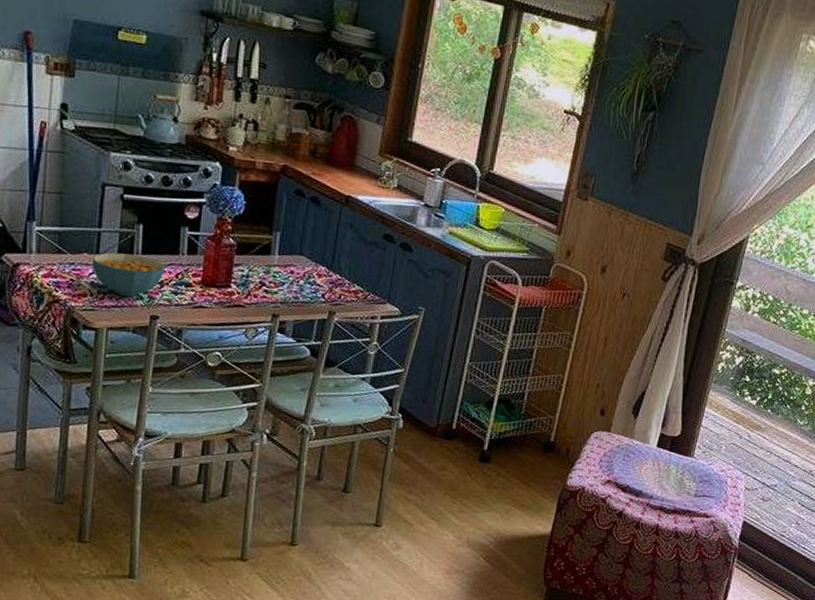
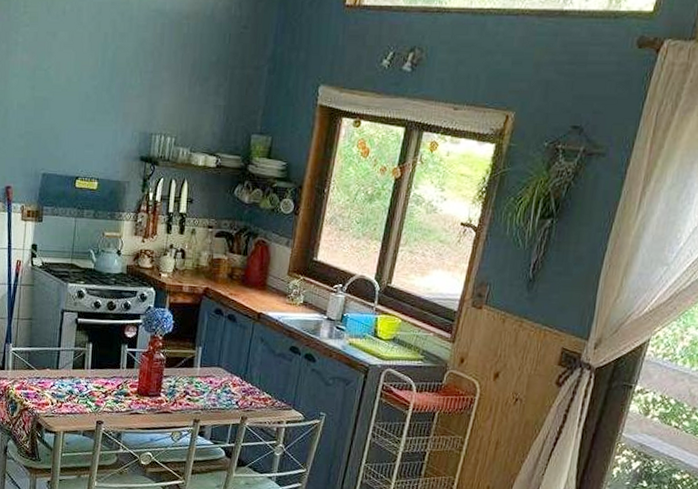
cereal bowl: present [92,252,165,297] -> none [53,368,109,405]

